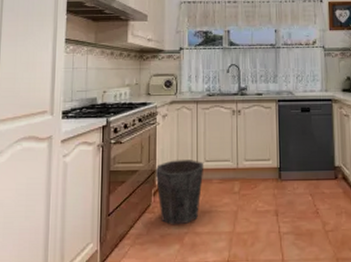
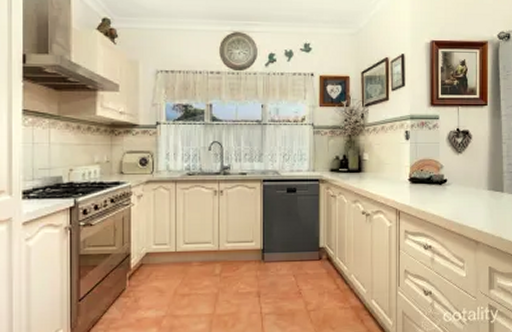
waste bin: present [155,160,204,225] -> none [130,242,184,309]

